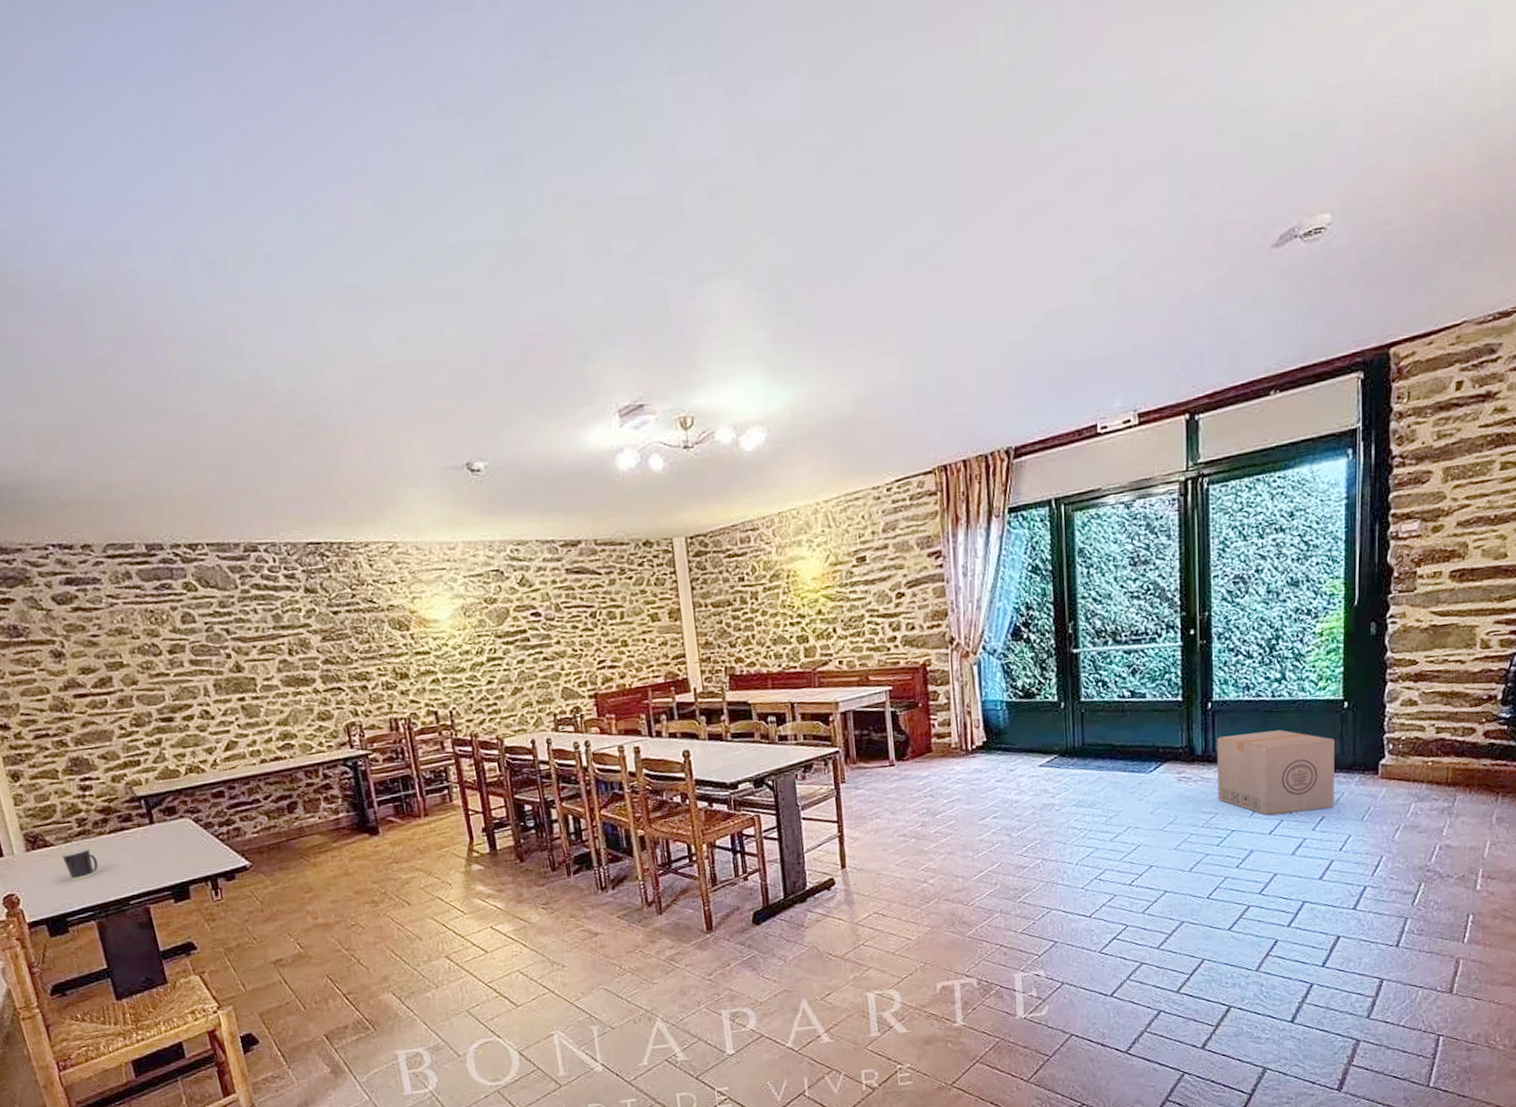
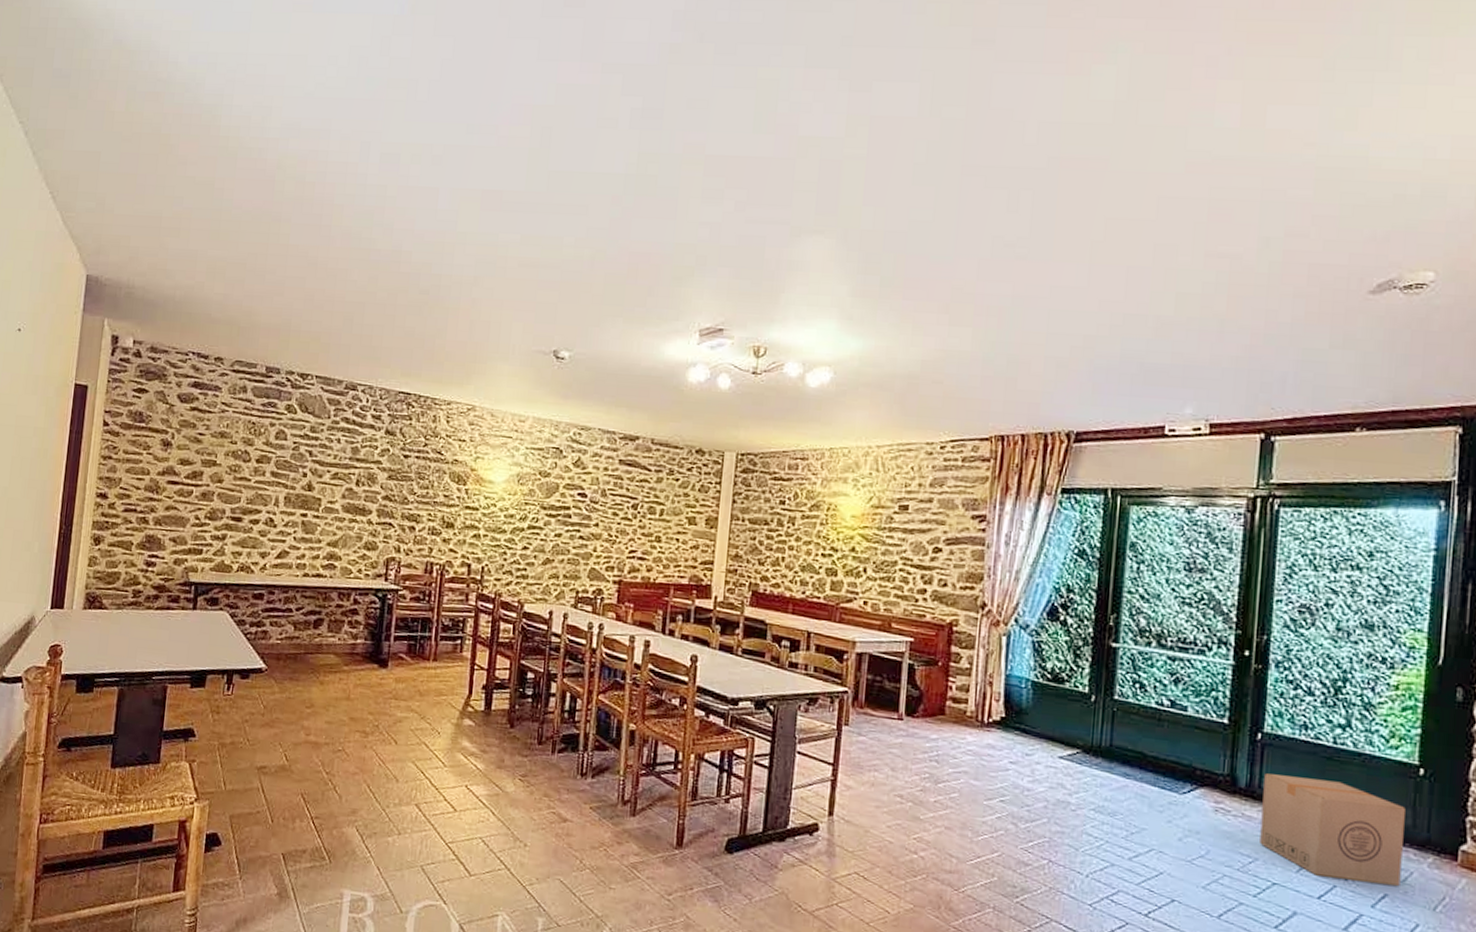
mug: present [62,848,99,881] -> none [110,618,138,646]

